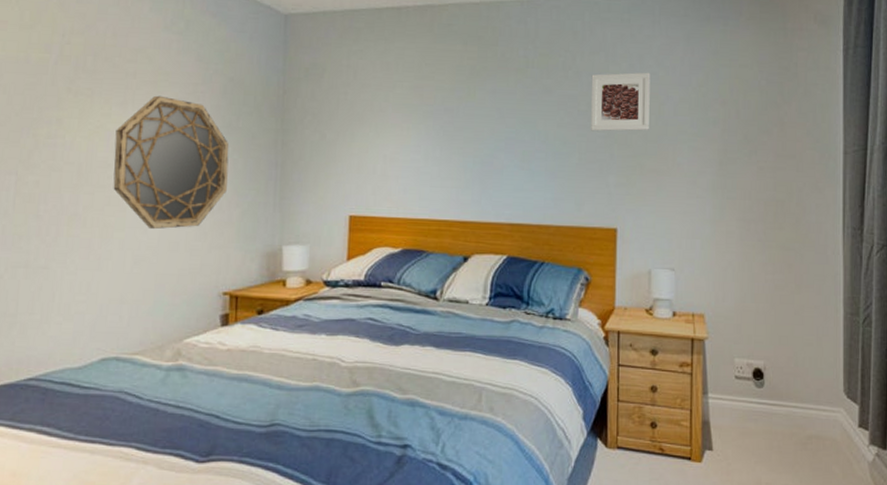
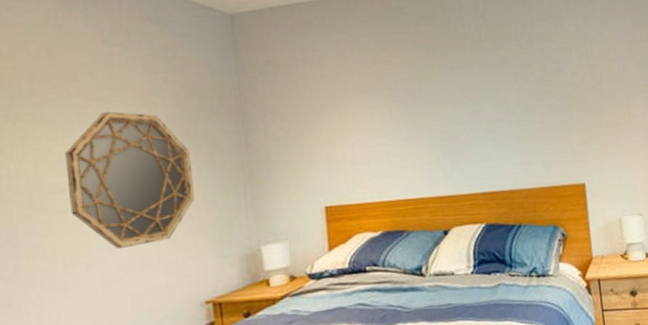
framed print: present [590,72,650,132] -> none [543,33,603,95]

